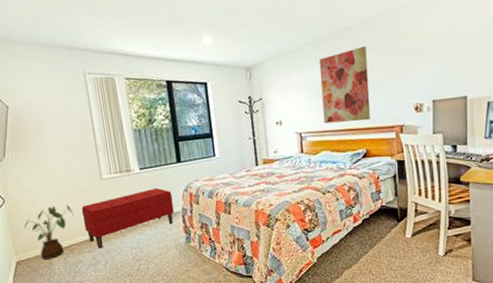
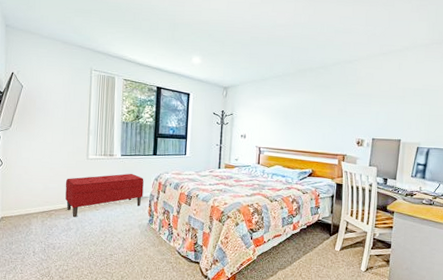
house plant: present [23,204,74,260] -> none [13,174,59,220]
wall art: present [319,46,371,124] -> none [281,85,324,146]

